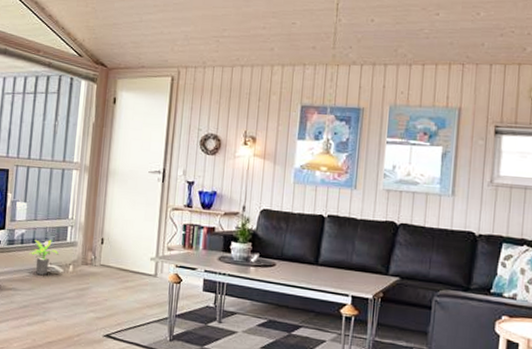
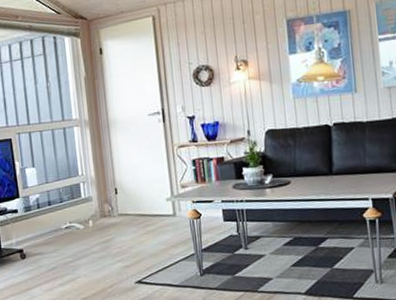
potted plant: present [28,239,59,275] -> none [47,199,77,235]

